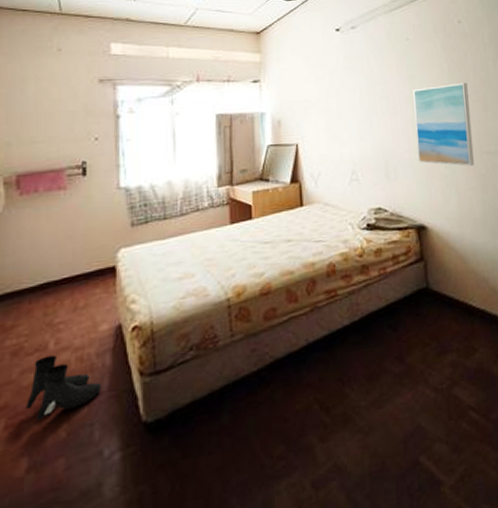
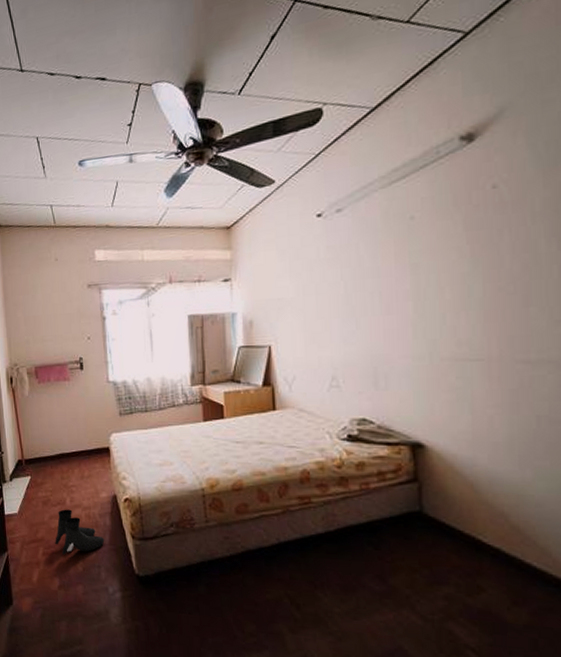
wall art: present [413,82,475,166] -> none [416,269,502,378]

